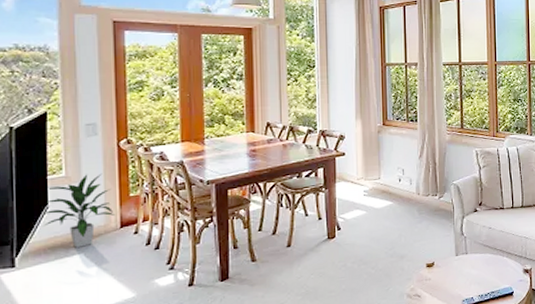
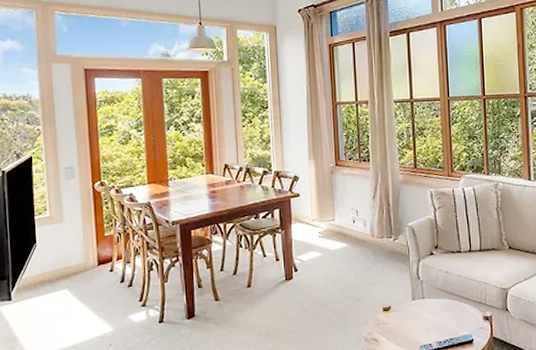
indoor plant: present [43,173,116,248] -> none [33,214,94,283]

